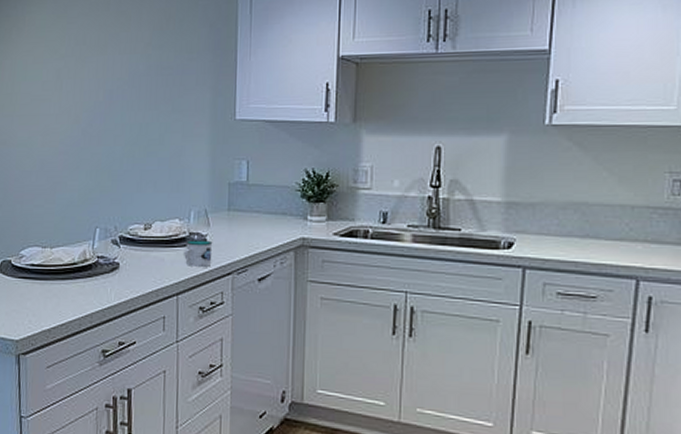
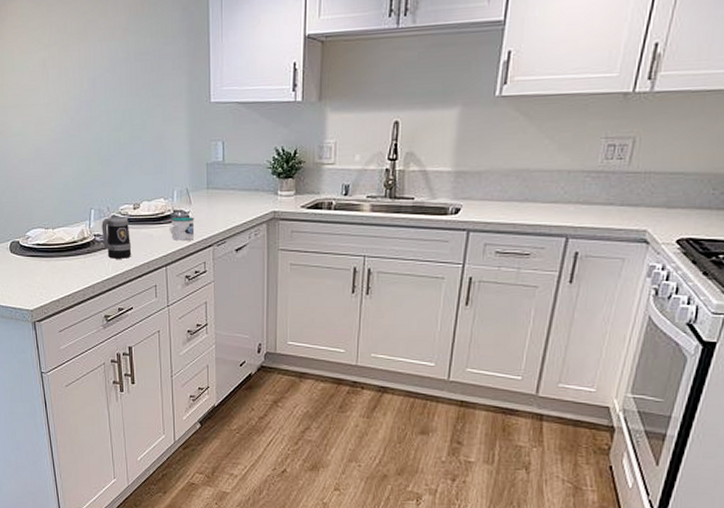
mug: none [106,236,140,285] -> present [101,216,132,259]

